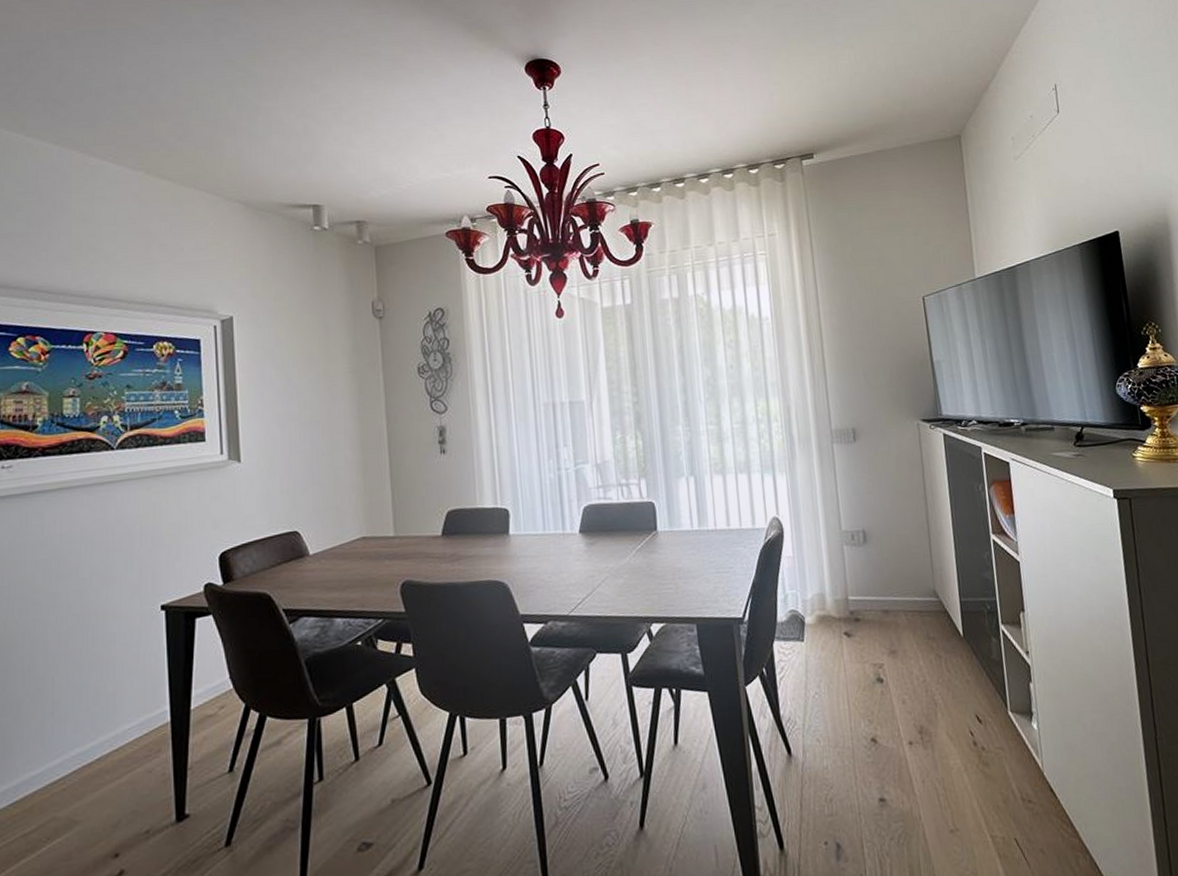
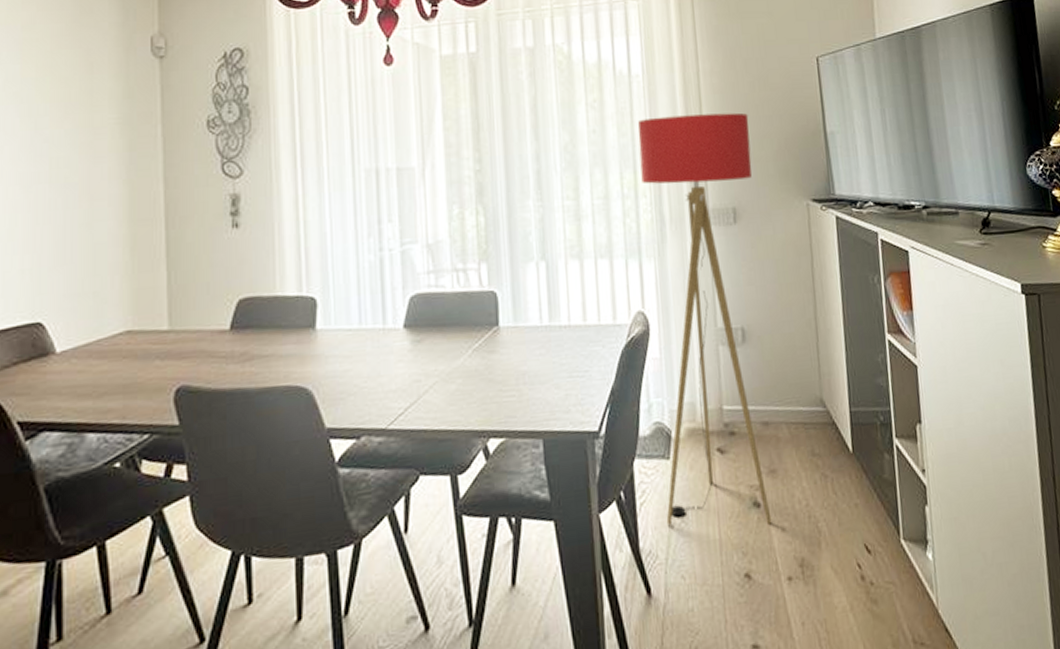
floor lamp: none [769,347,894,697] -> present [638,112,772,525]

